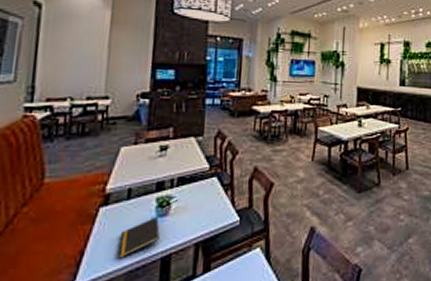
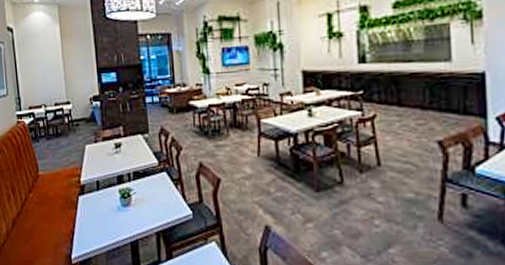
notepad: present [118,217,160,259] -> none [97,207,126,240]

